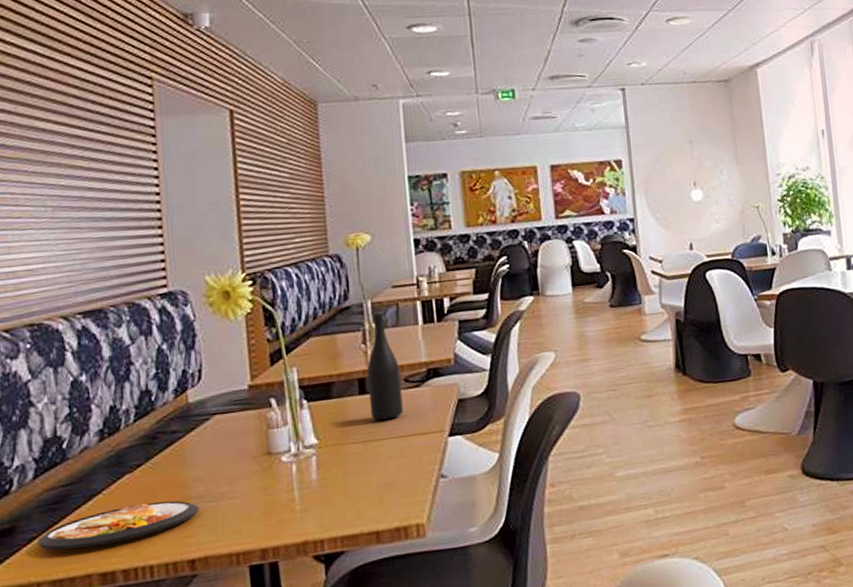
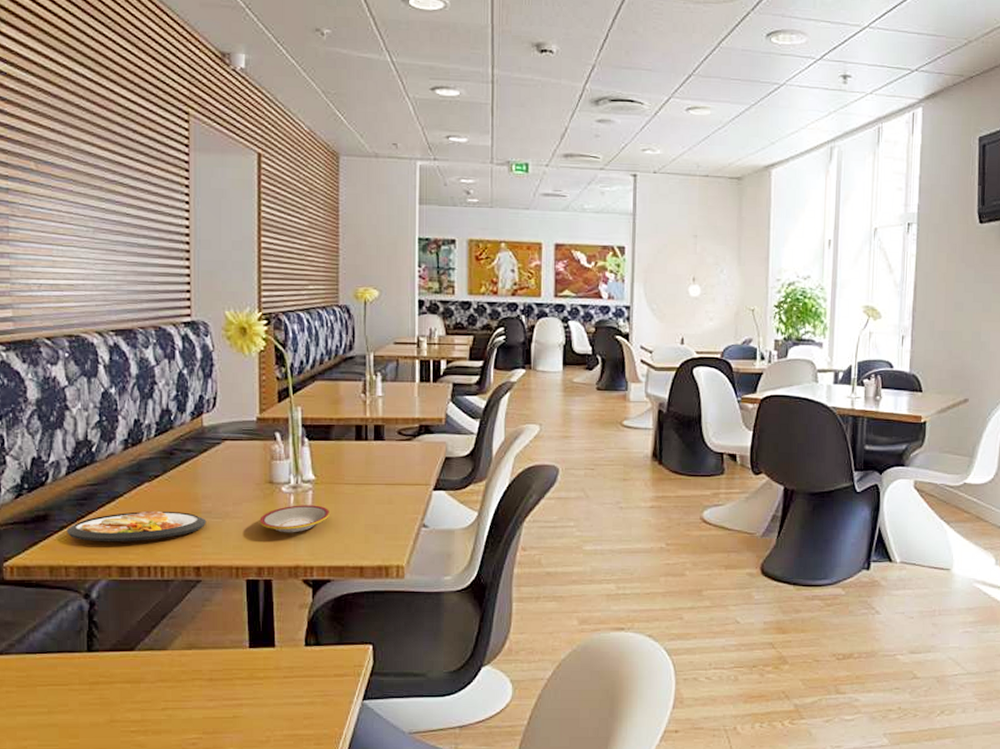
plate: none [259,471,337,507] -> present [259,505,329,533]
wine bottle: present [366,312,403,421] -> none [364,366,394,467]

